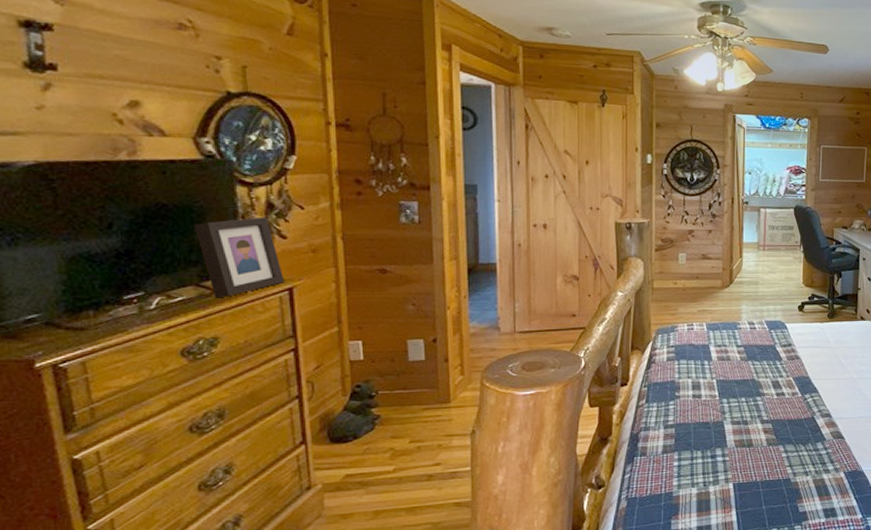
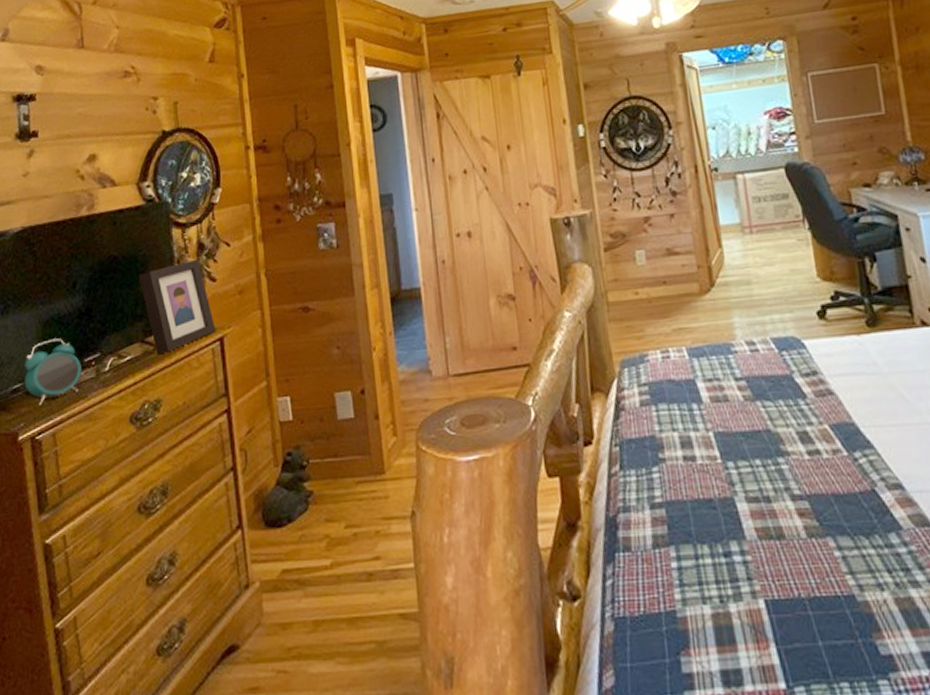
alarm clock: none [42,275,120,337] -> present [25,338,81,406]

